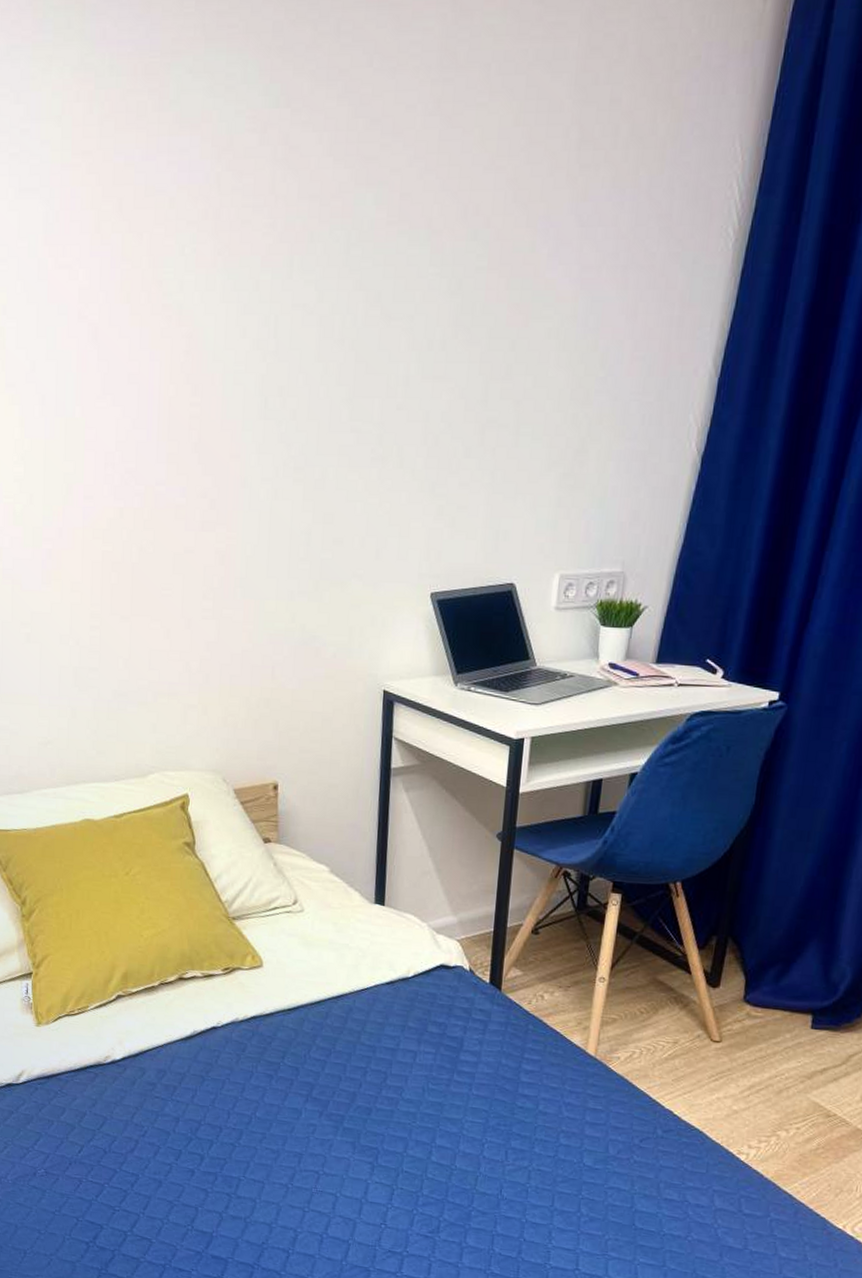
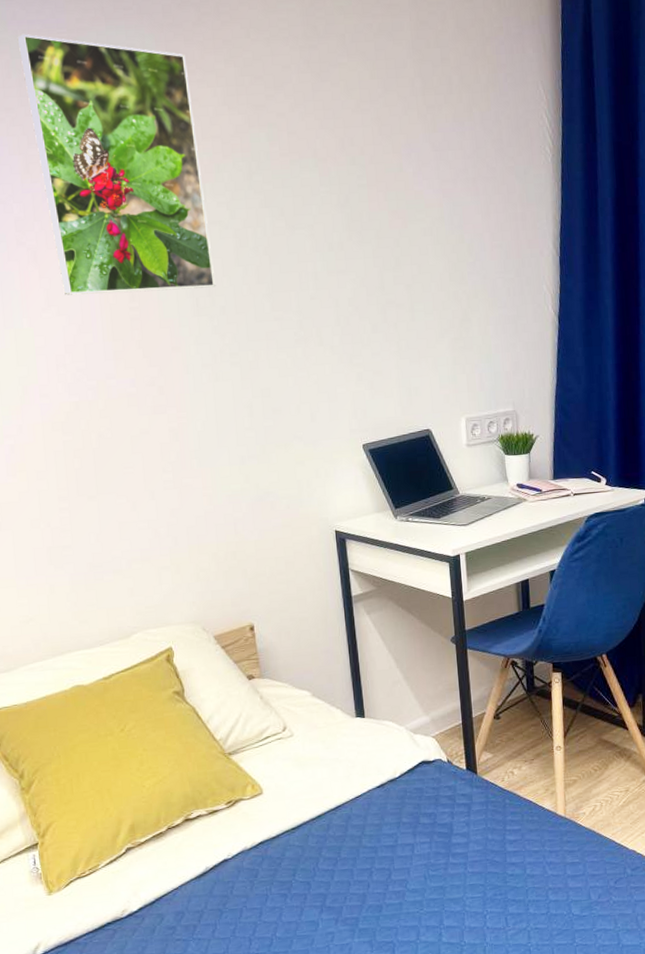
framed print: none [104,57,293,386] -> present [17,33,216,295]

